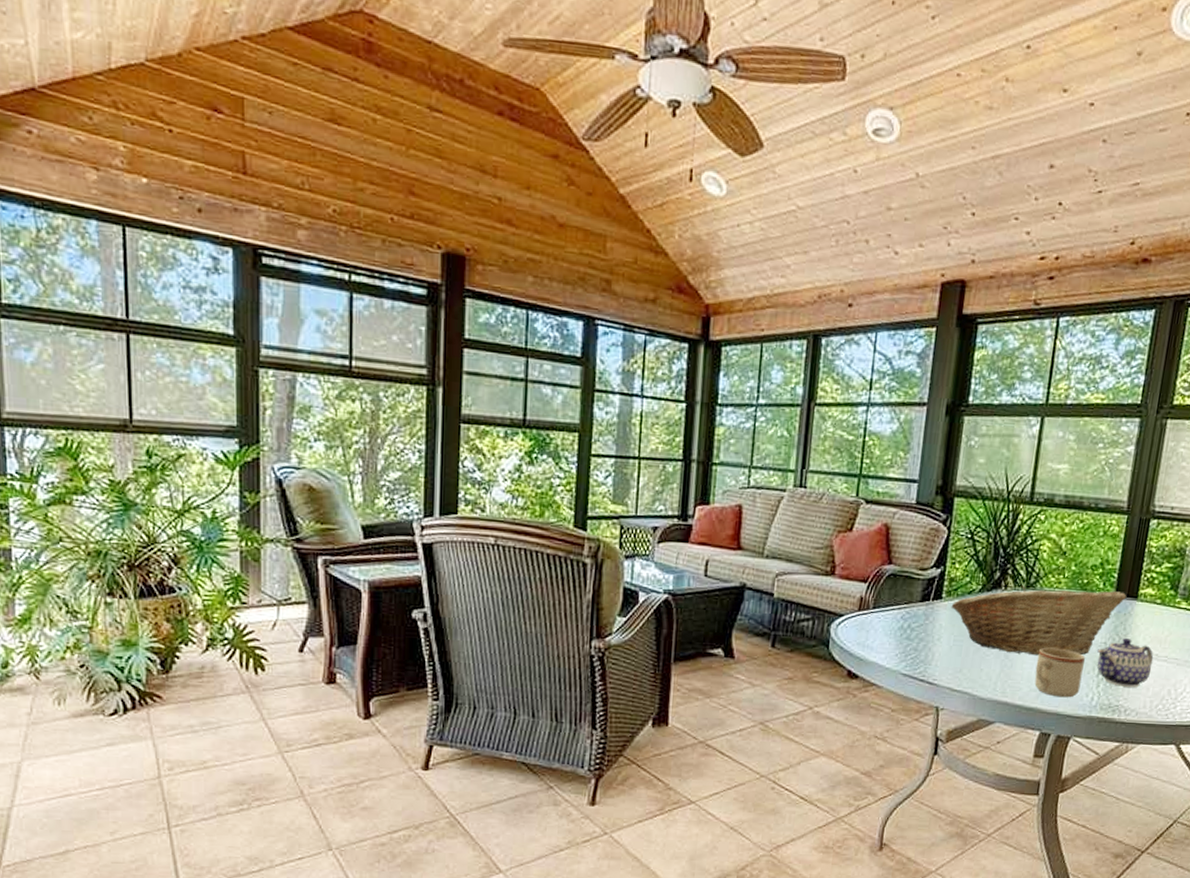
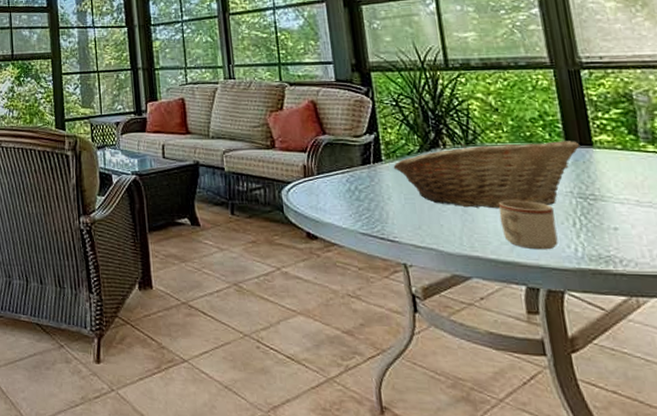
teapot: present [1097,638,1154,687] -> none [565,186,637,236]

